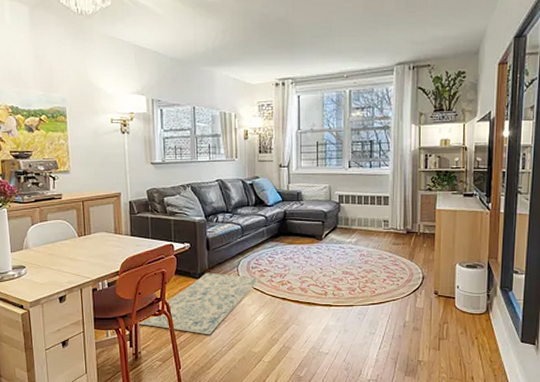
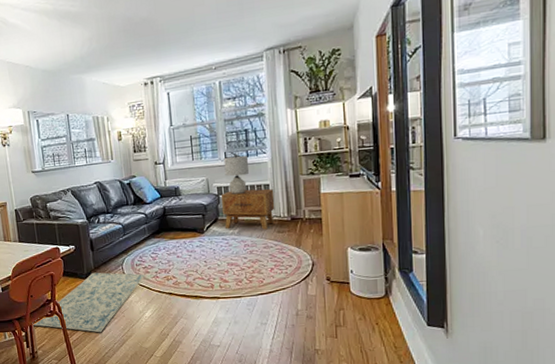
side table: none [342,200,393,241] -> present [221,188,275,230]
lamp: none [347,165,372,205] -> present [224,155,249,195]

